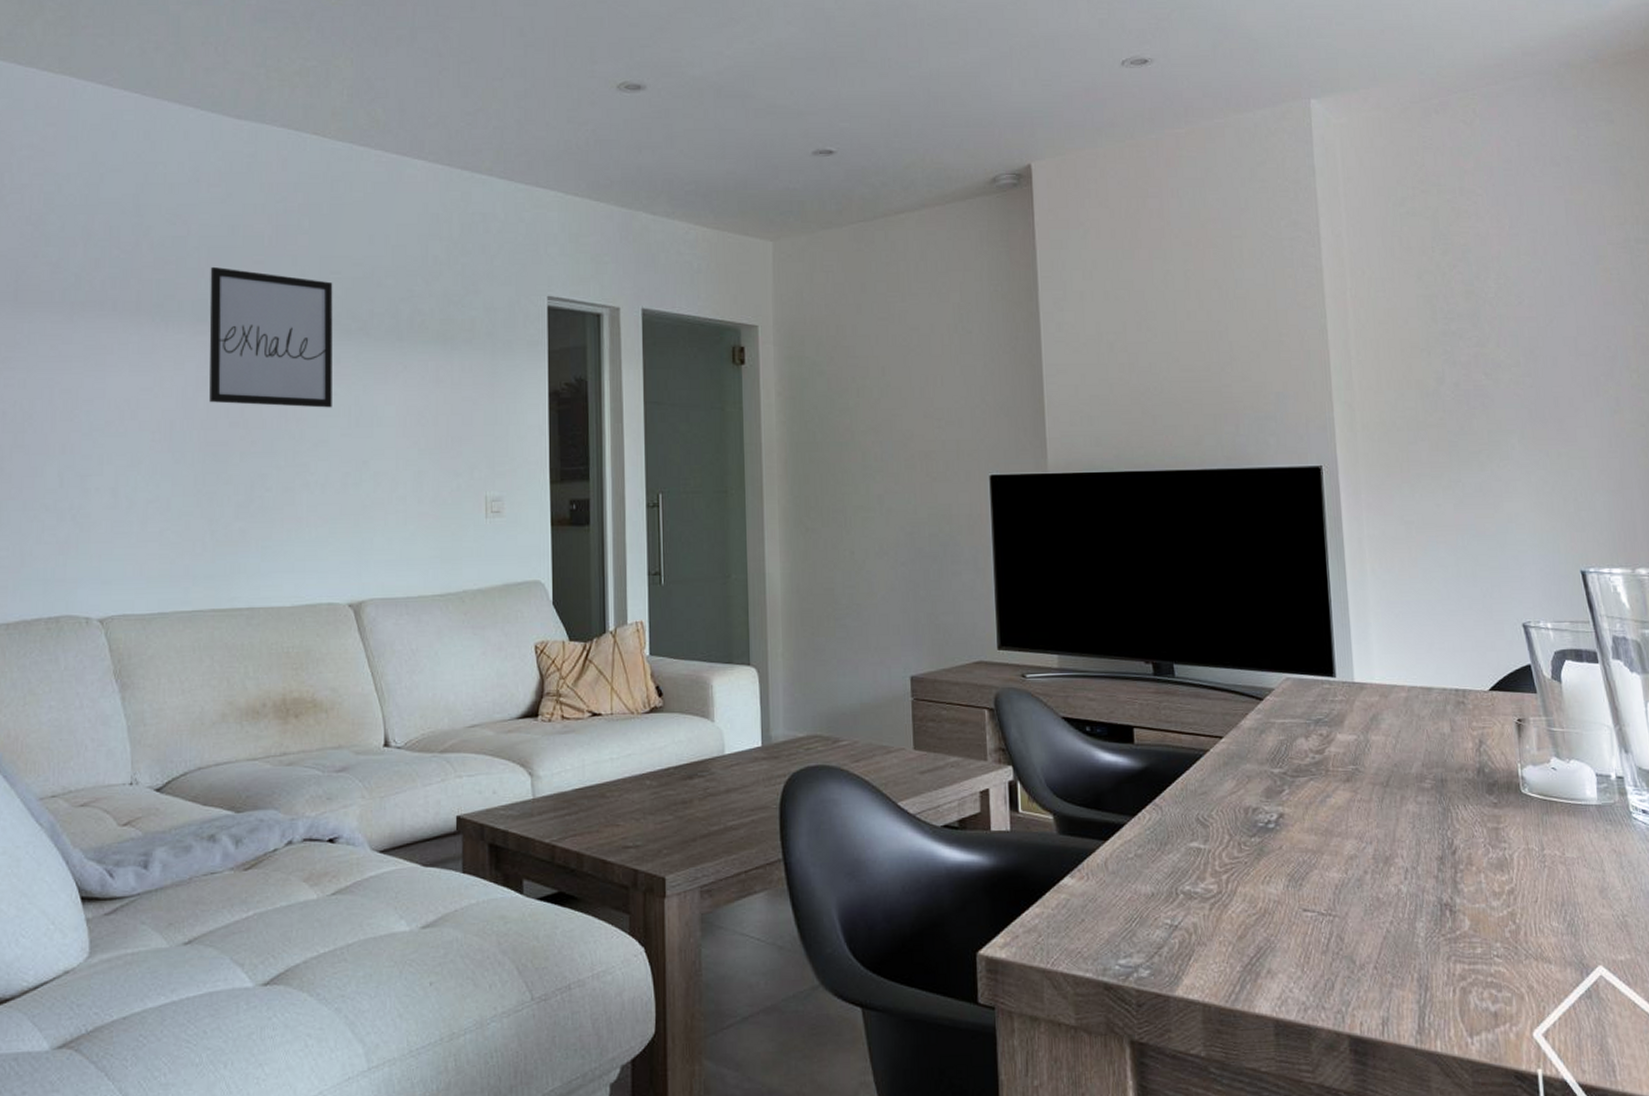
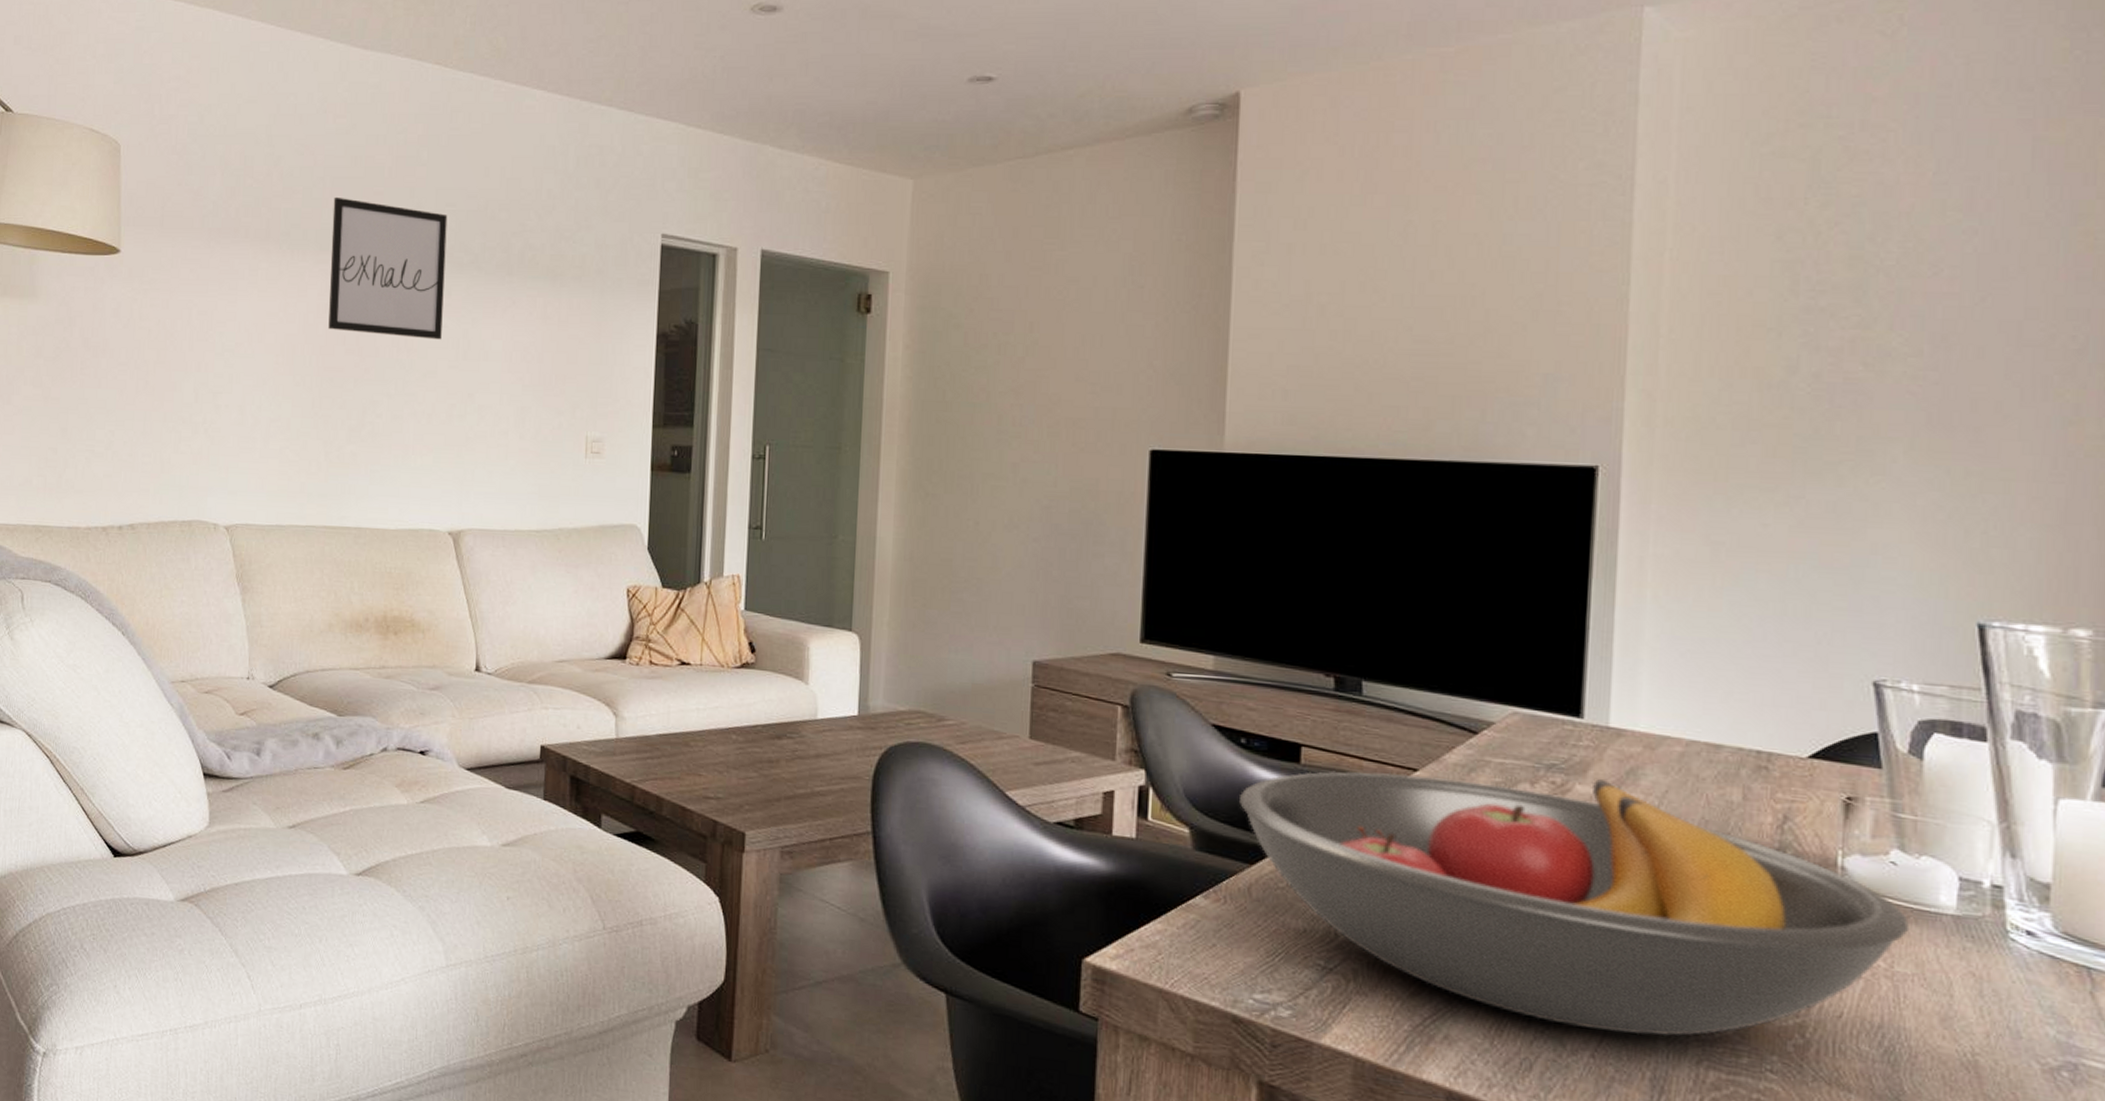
fruit bowl: none [1090,728,1571,944] -> present [1240,771,1910,1037]

